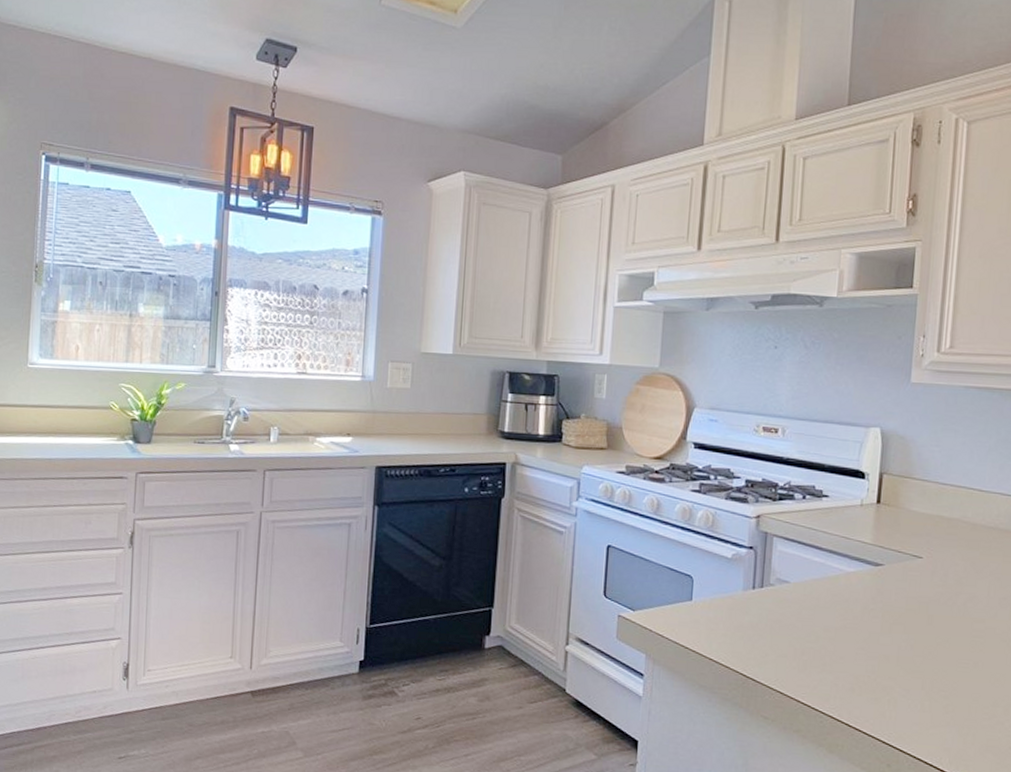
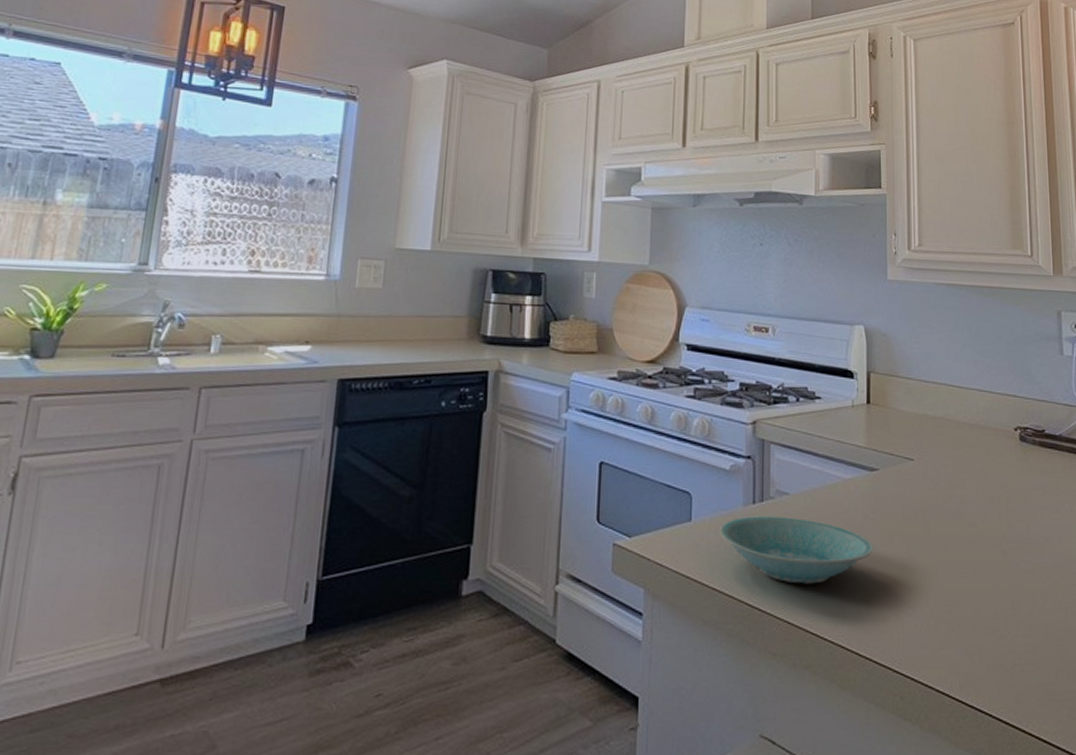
bowl: none [718,599,873,662] -> present [719,516,874,584]

